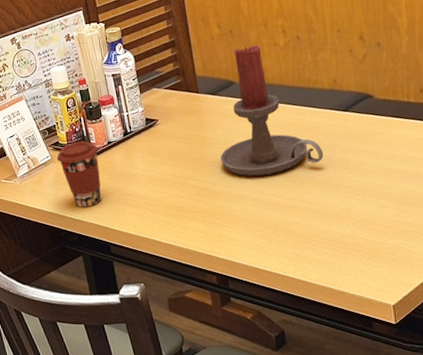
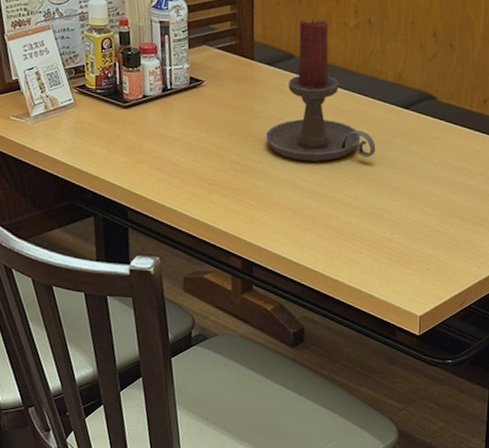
coffee cup: present [56,141,102,208] -> none [80,88,130,164]

